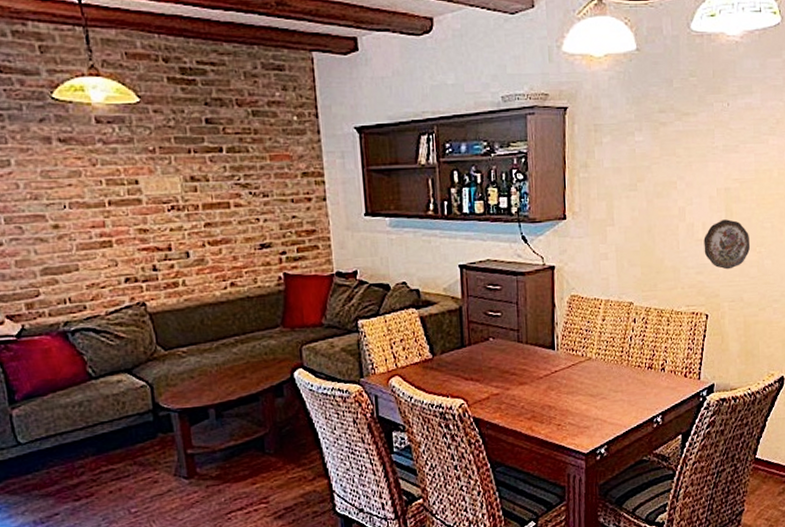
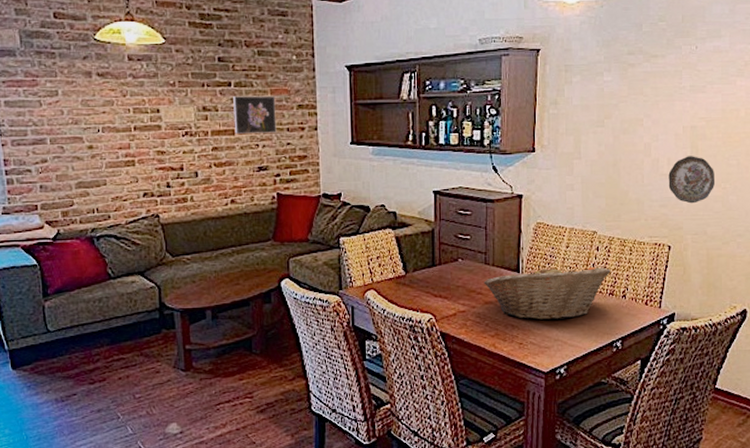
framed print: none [226,162,279,207] -> present [233,96,277,134]
fruit basket: none [517,339,649,399] -> present [484,264,611,320]

